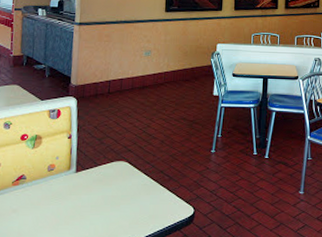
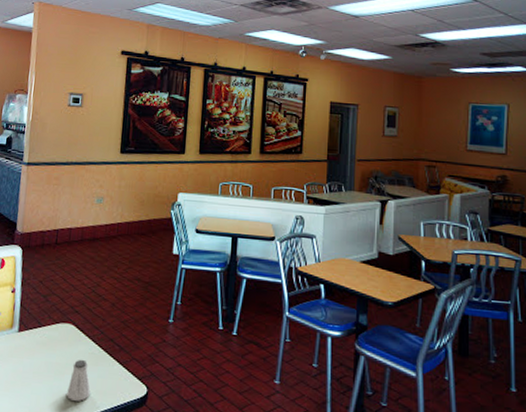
saltshaker: none [123,190,144,226] -> present [67,359,91,401]

